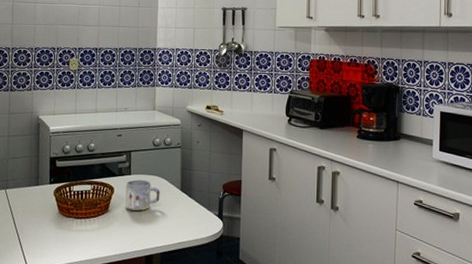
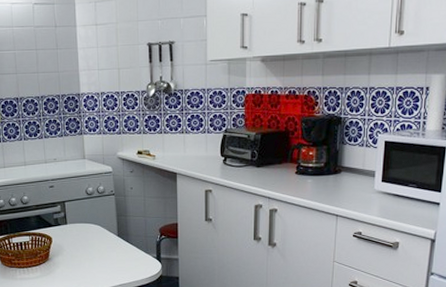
mug: present [125,179,160,211] -> none [63,228,98,258]

